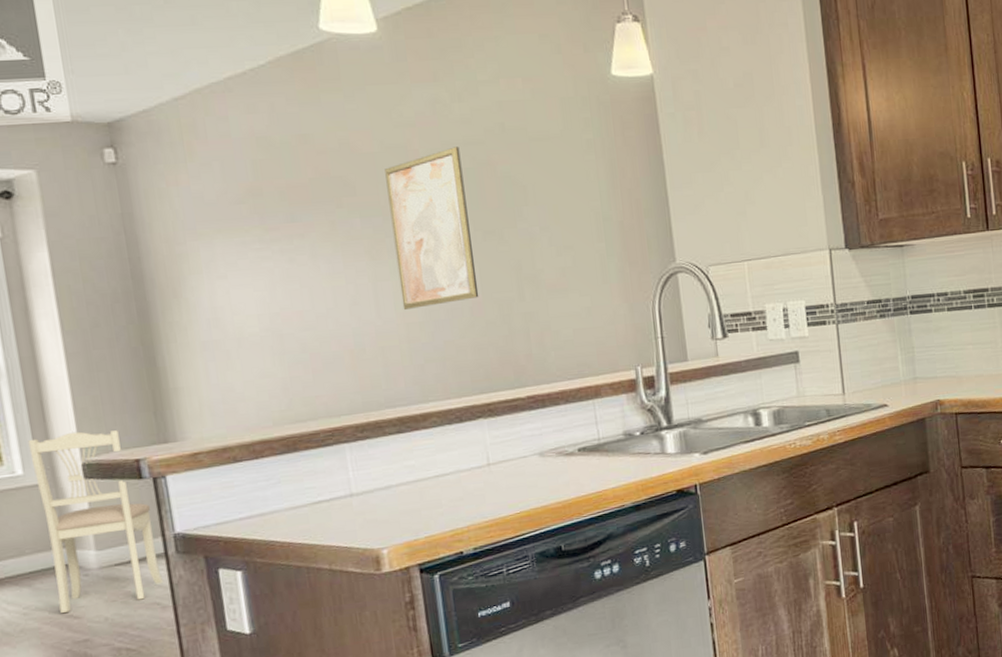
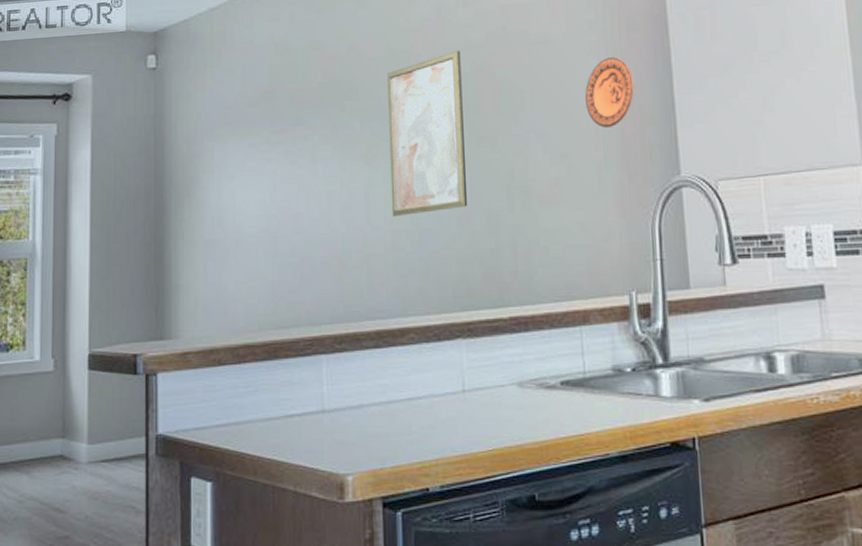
dining chair: present [28,430,164,613] -> none [48,322,141,505]
decorative plate: none [585,154,631,221] -> present [585,57,634,128]

